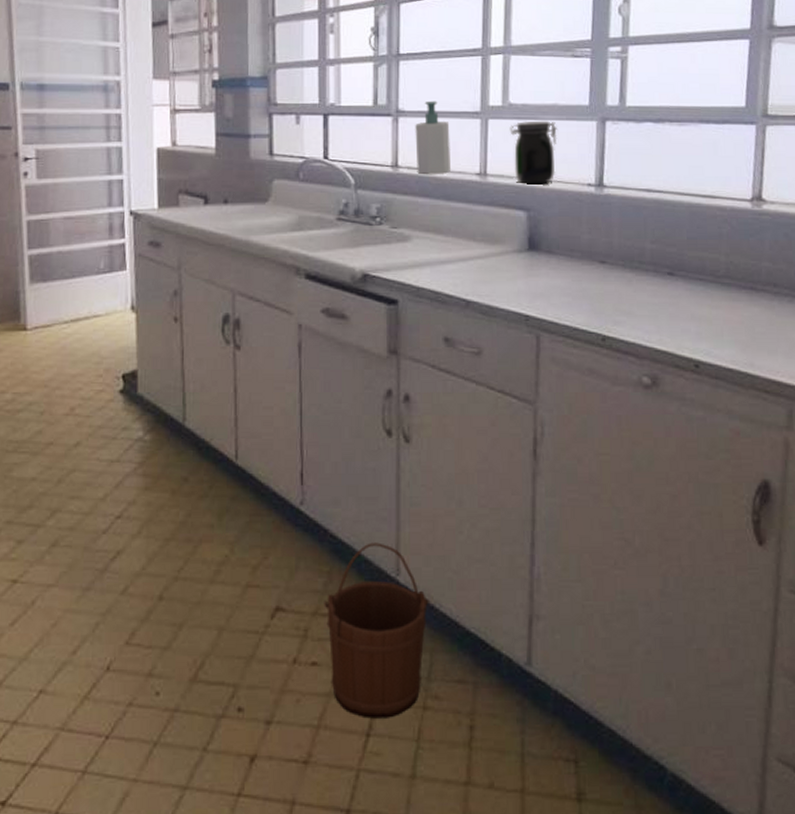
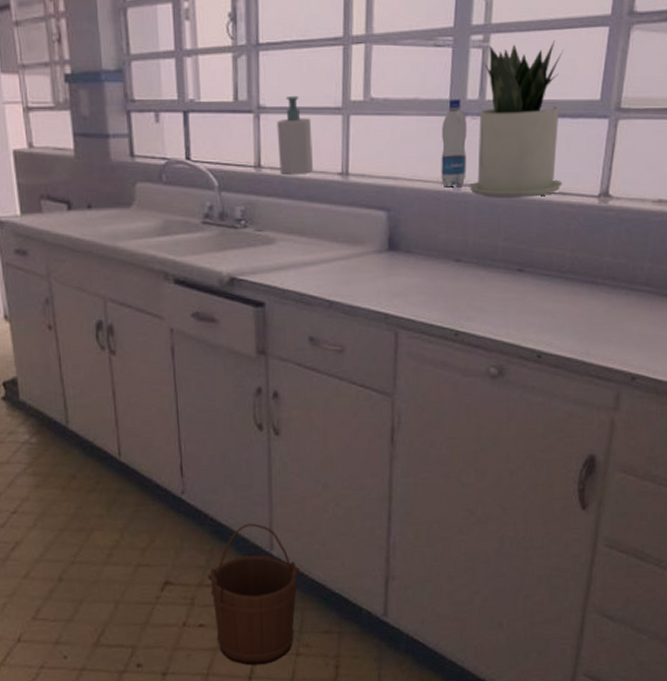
jar: present [509,120,558,186] -> none [371,116,419,185]
bottle: none [582,104,609,189] -> present [441,99,467,188]
planter: none [612,52,712,201] -> present [469,40,563,198]

